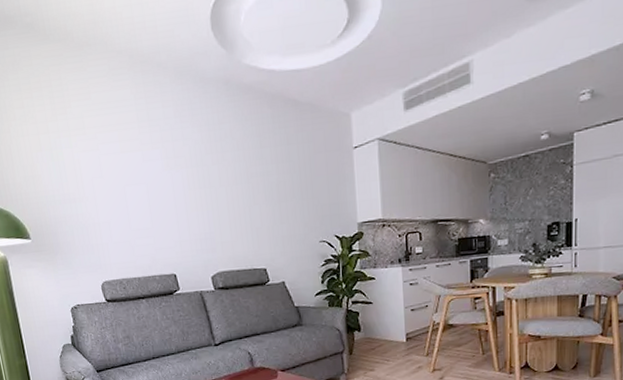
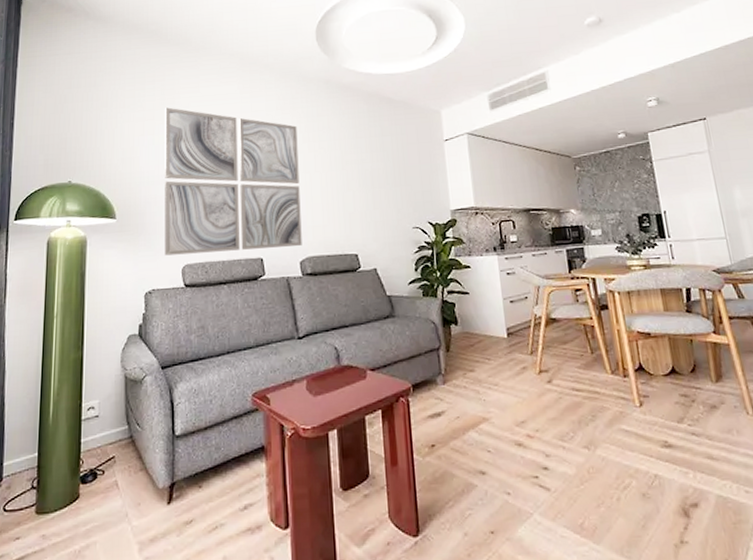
wall art: none [57,118,212,274] -> present [164,107,302,256]

